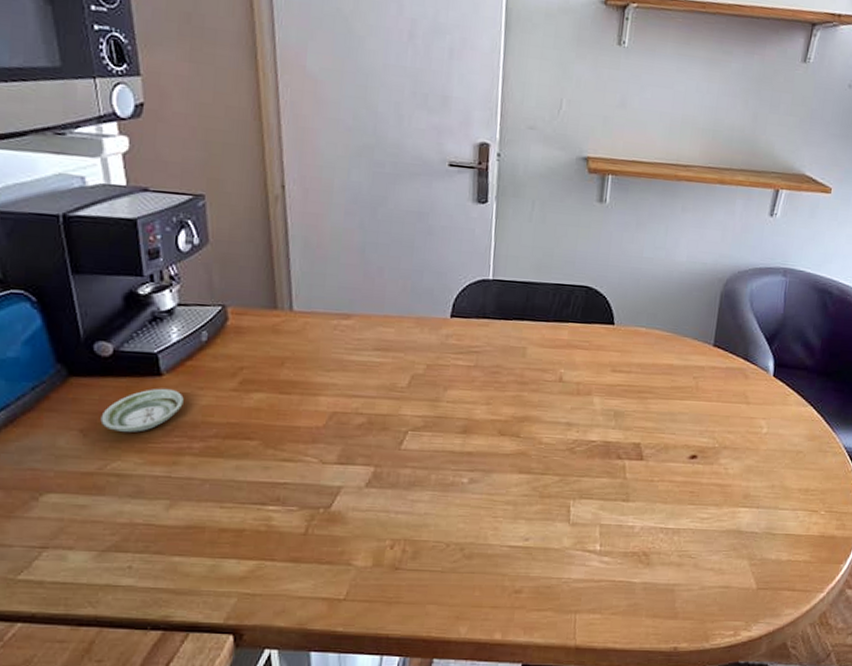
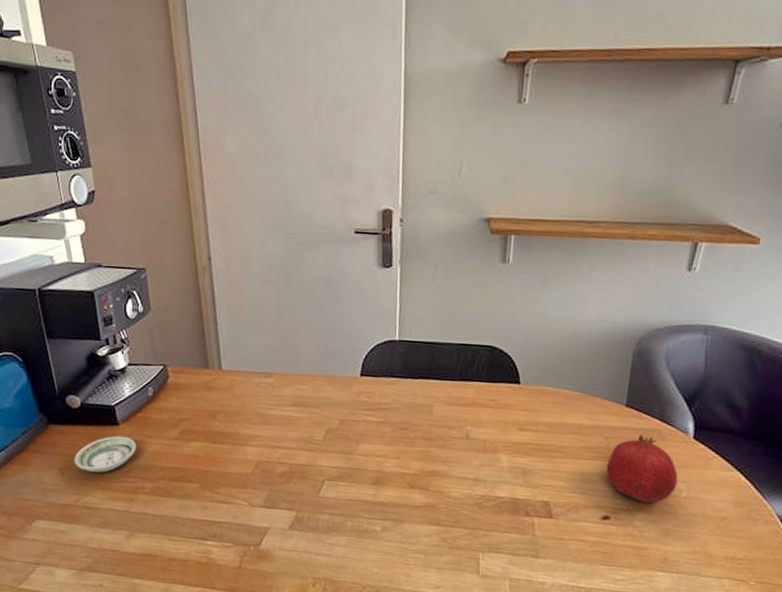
fruit: none [694,373,760,441] -> present [606,434,679,503]

